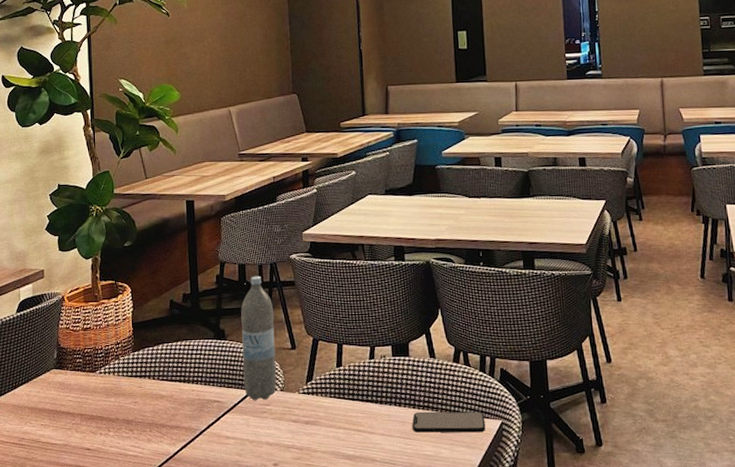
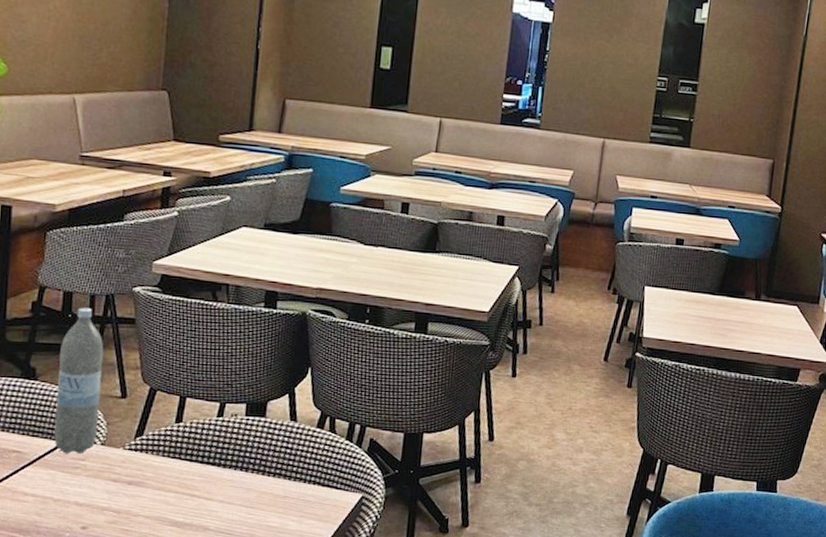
smartphone: present [412,411,486,433] -> none [258,479,344,506]

